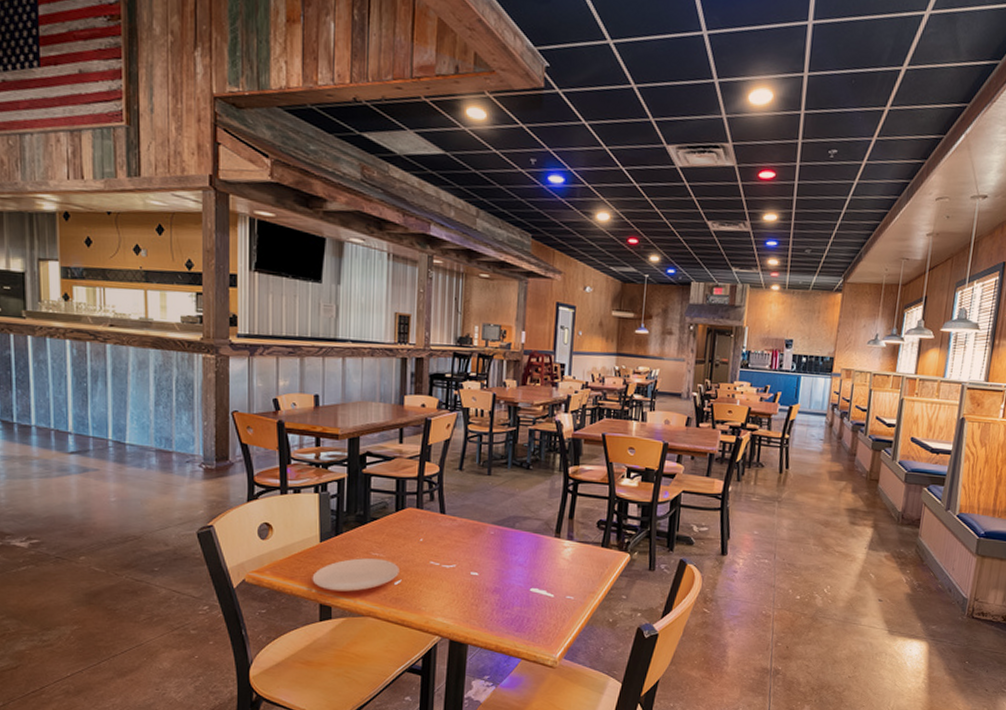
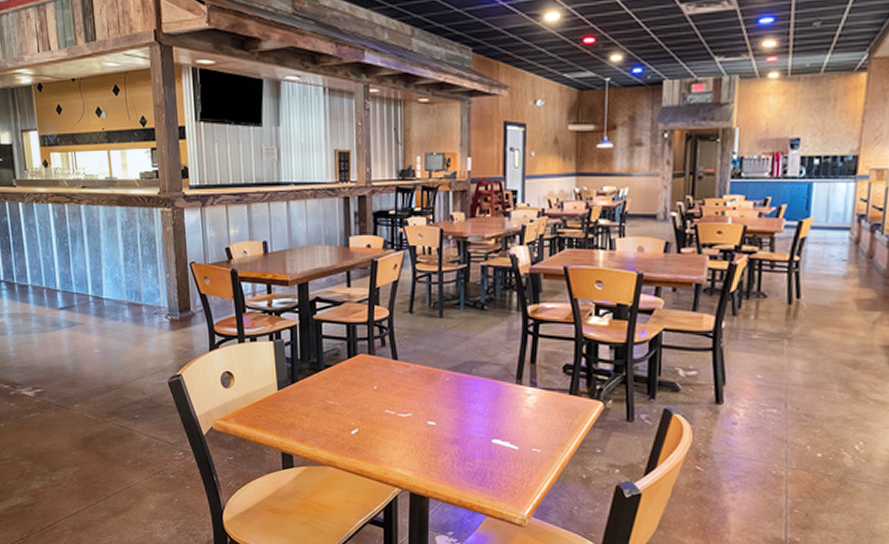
plate: present [312,558,399,592] -> none [273,406,355,441]

